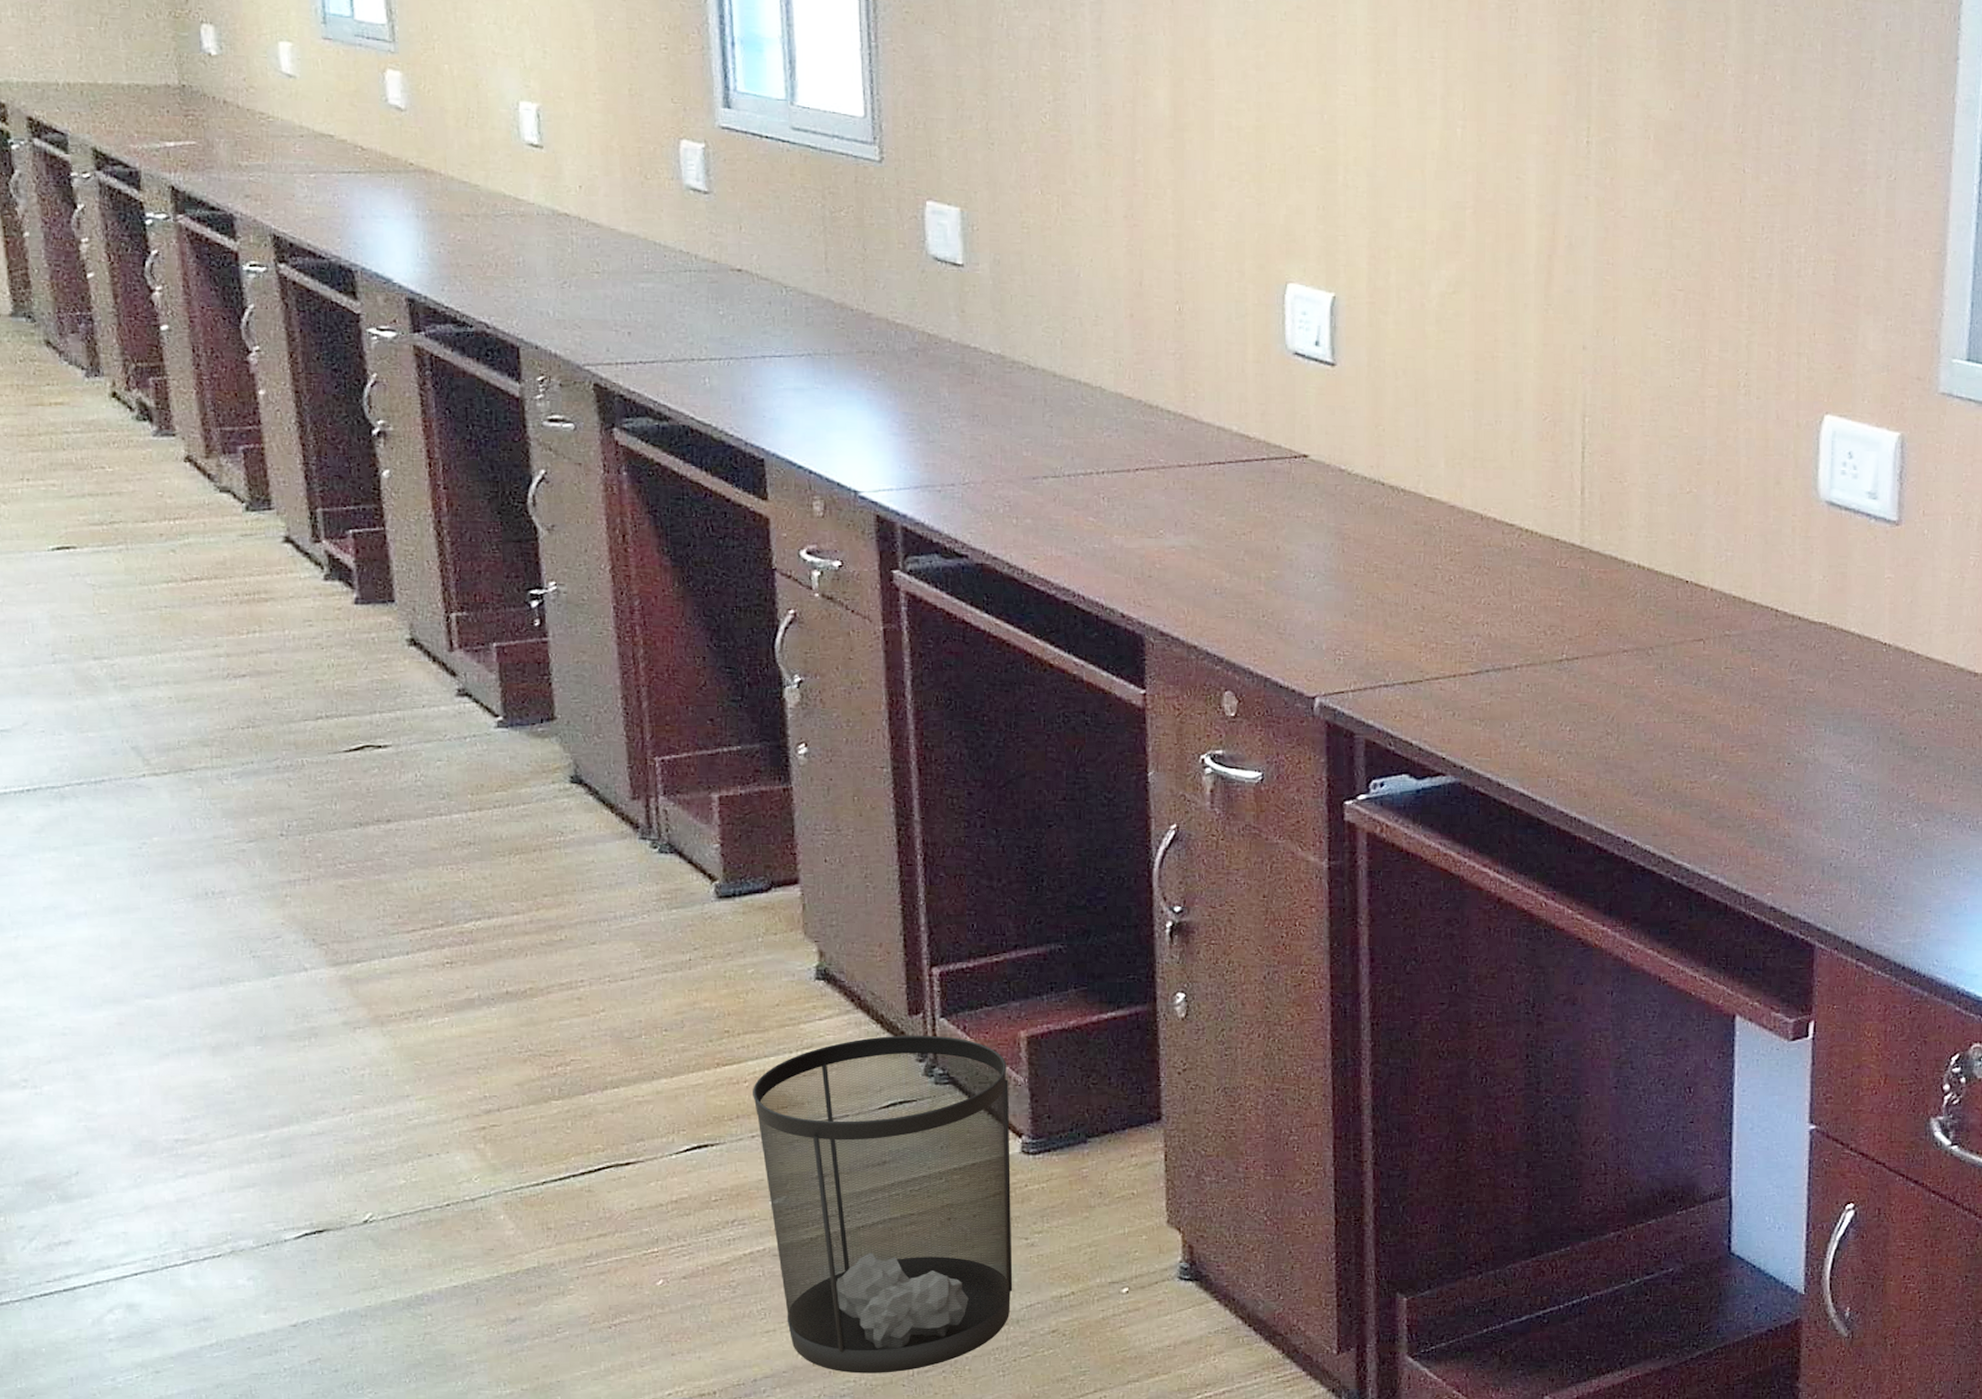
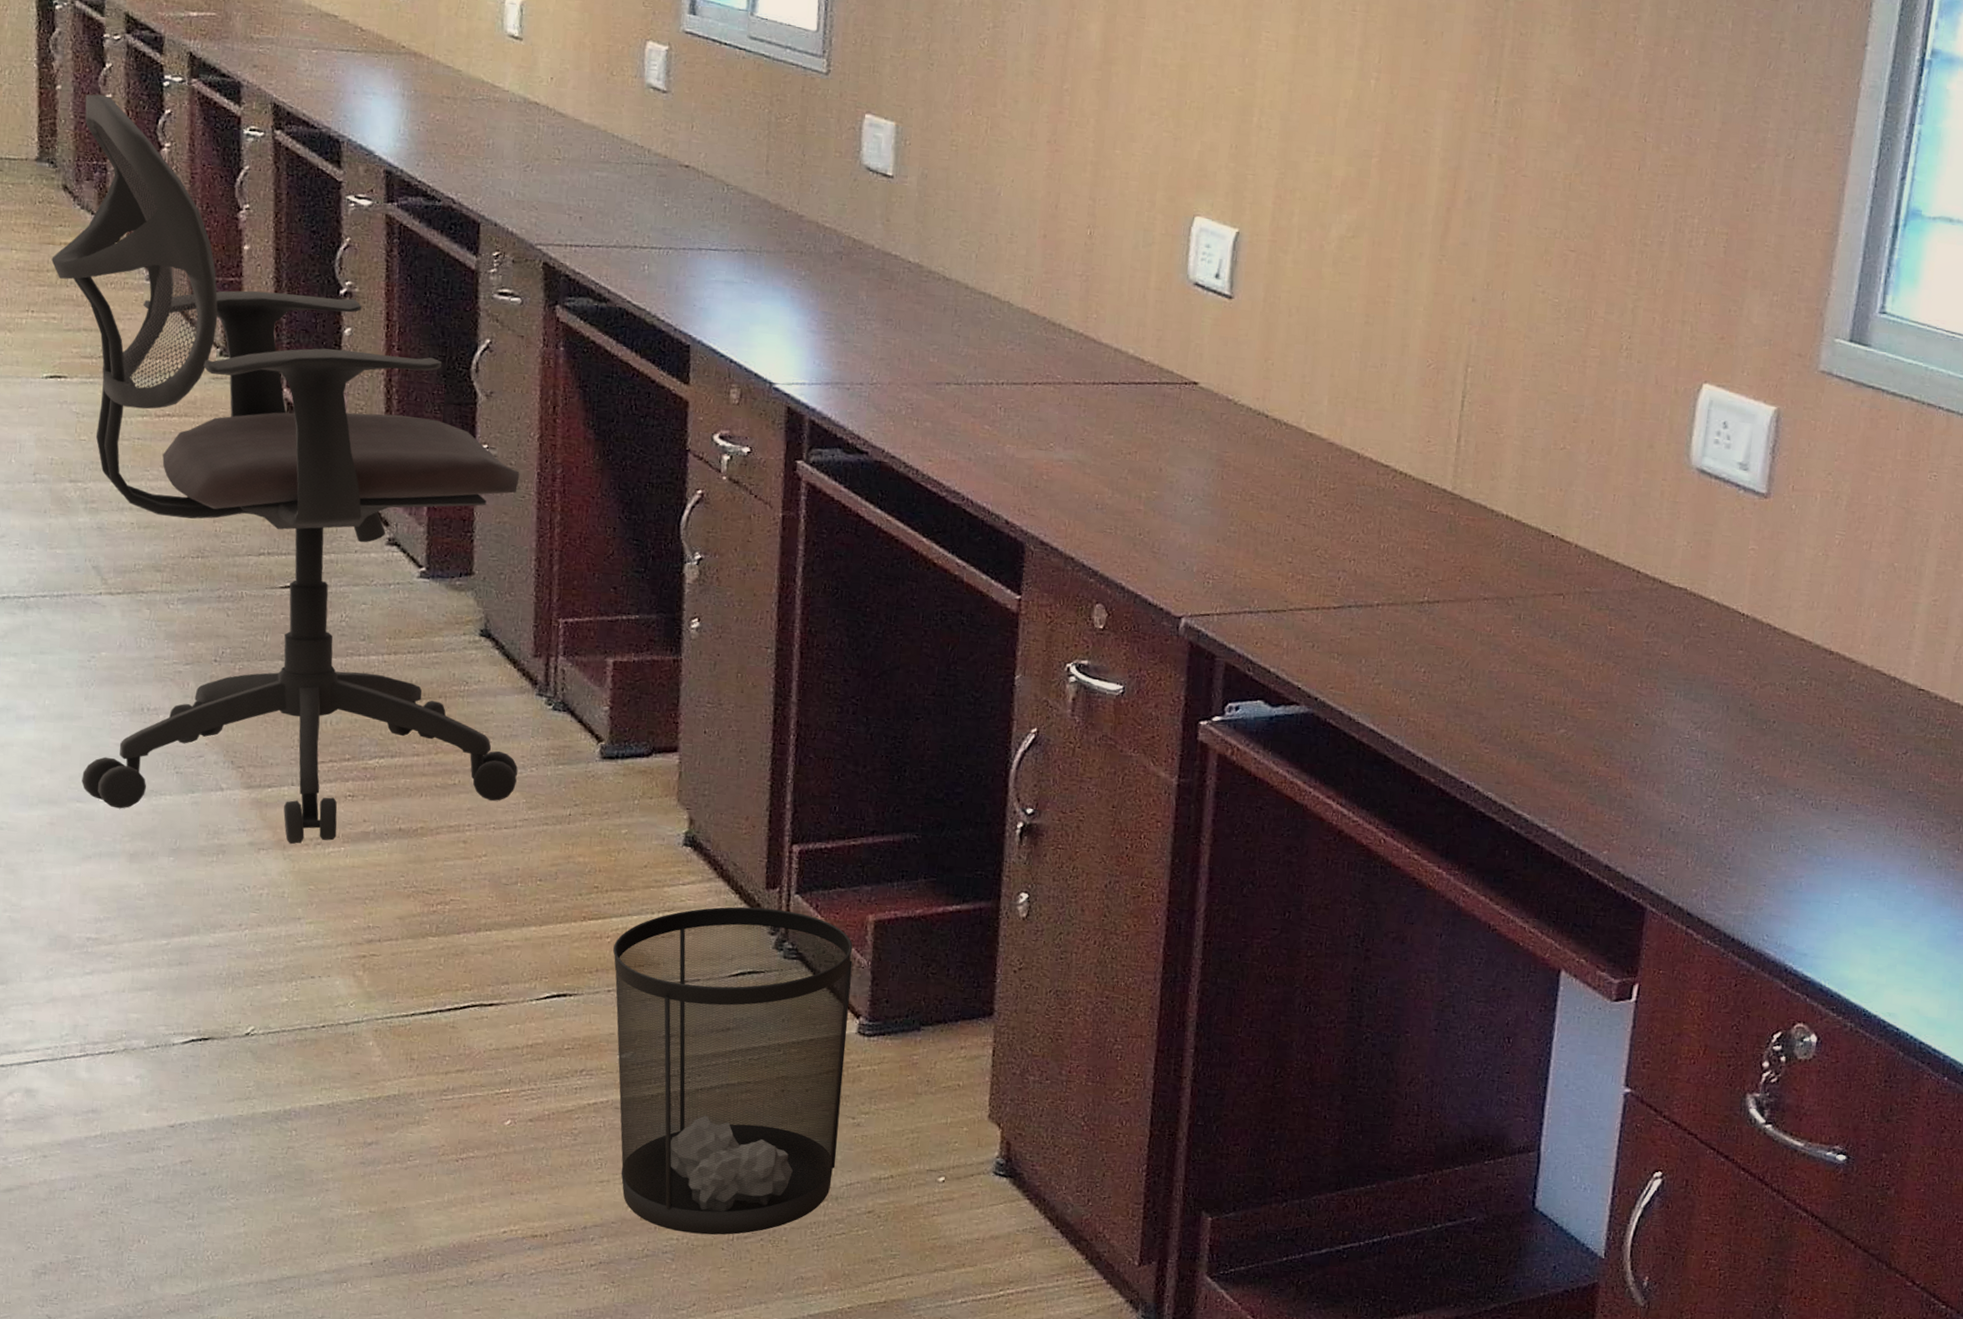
office chair: none [42,239,629,1020] -> present [51,94,520,845]

